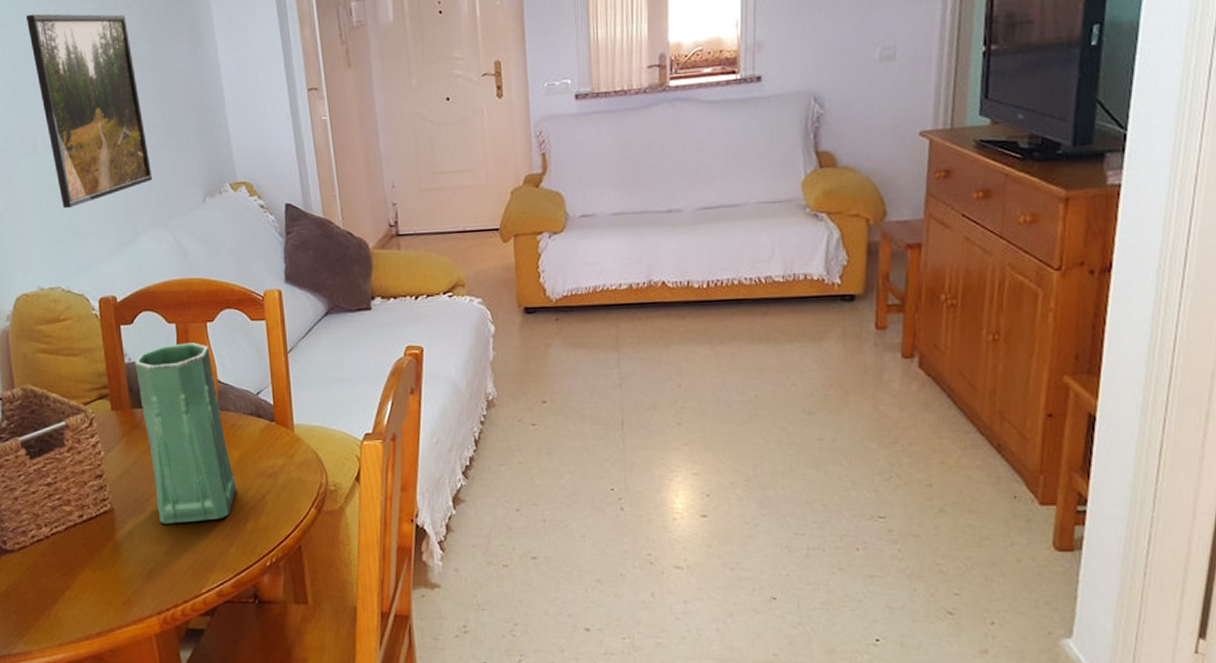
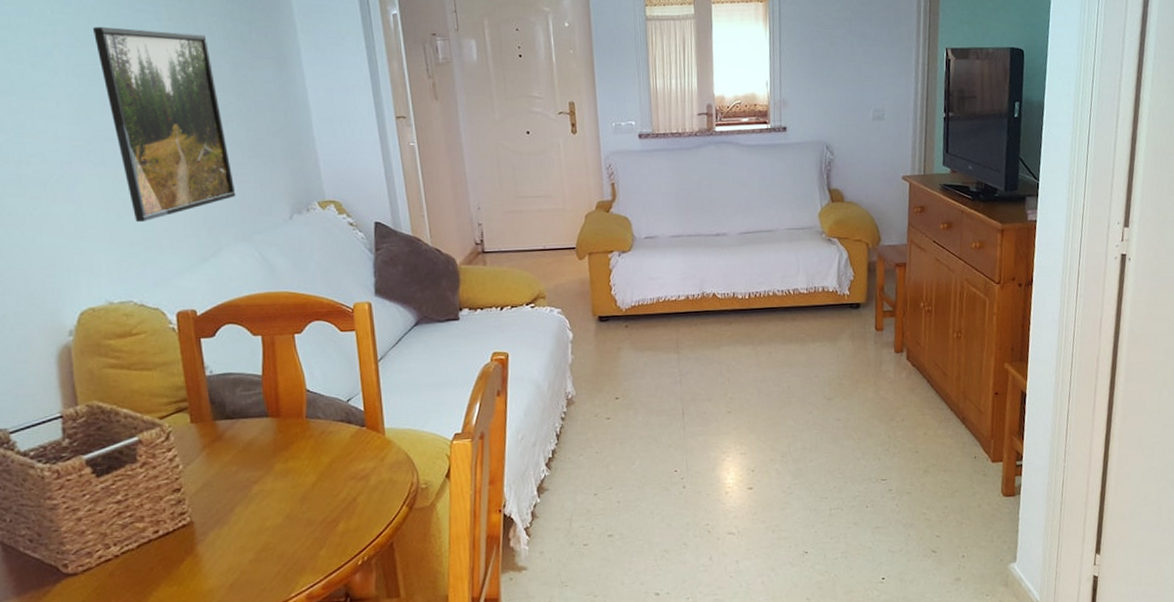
vase: present [134,342,237,524] -> none [216,354,327,533]

